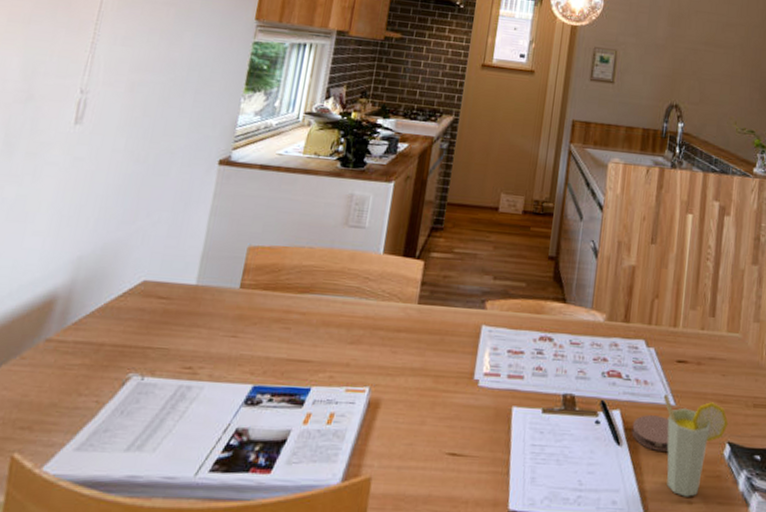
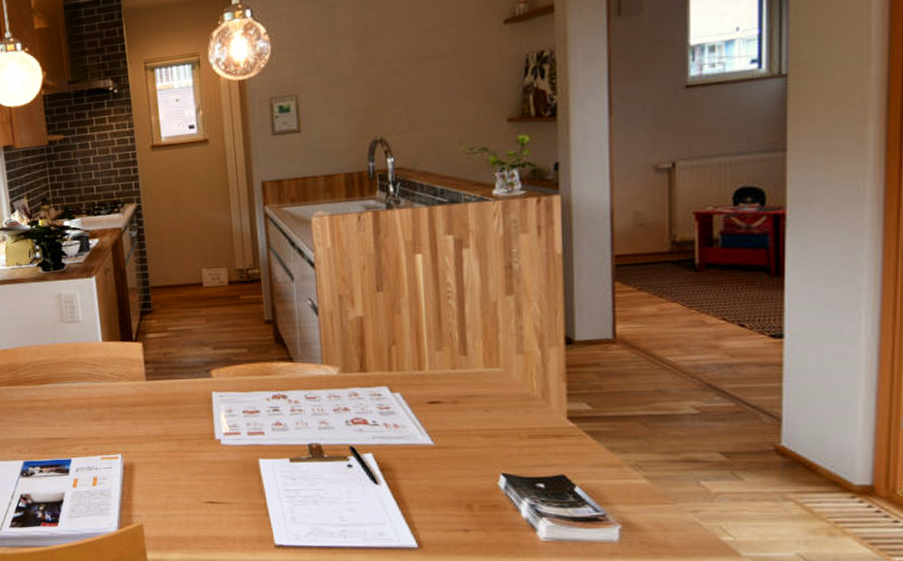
coaster: present [631,415,670,451] -> none [388,455,433,487]
cup: present [663,394,729,497] -> none [418,435,500,526]

